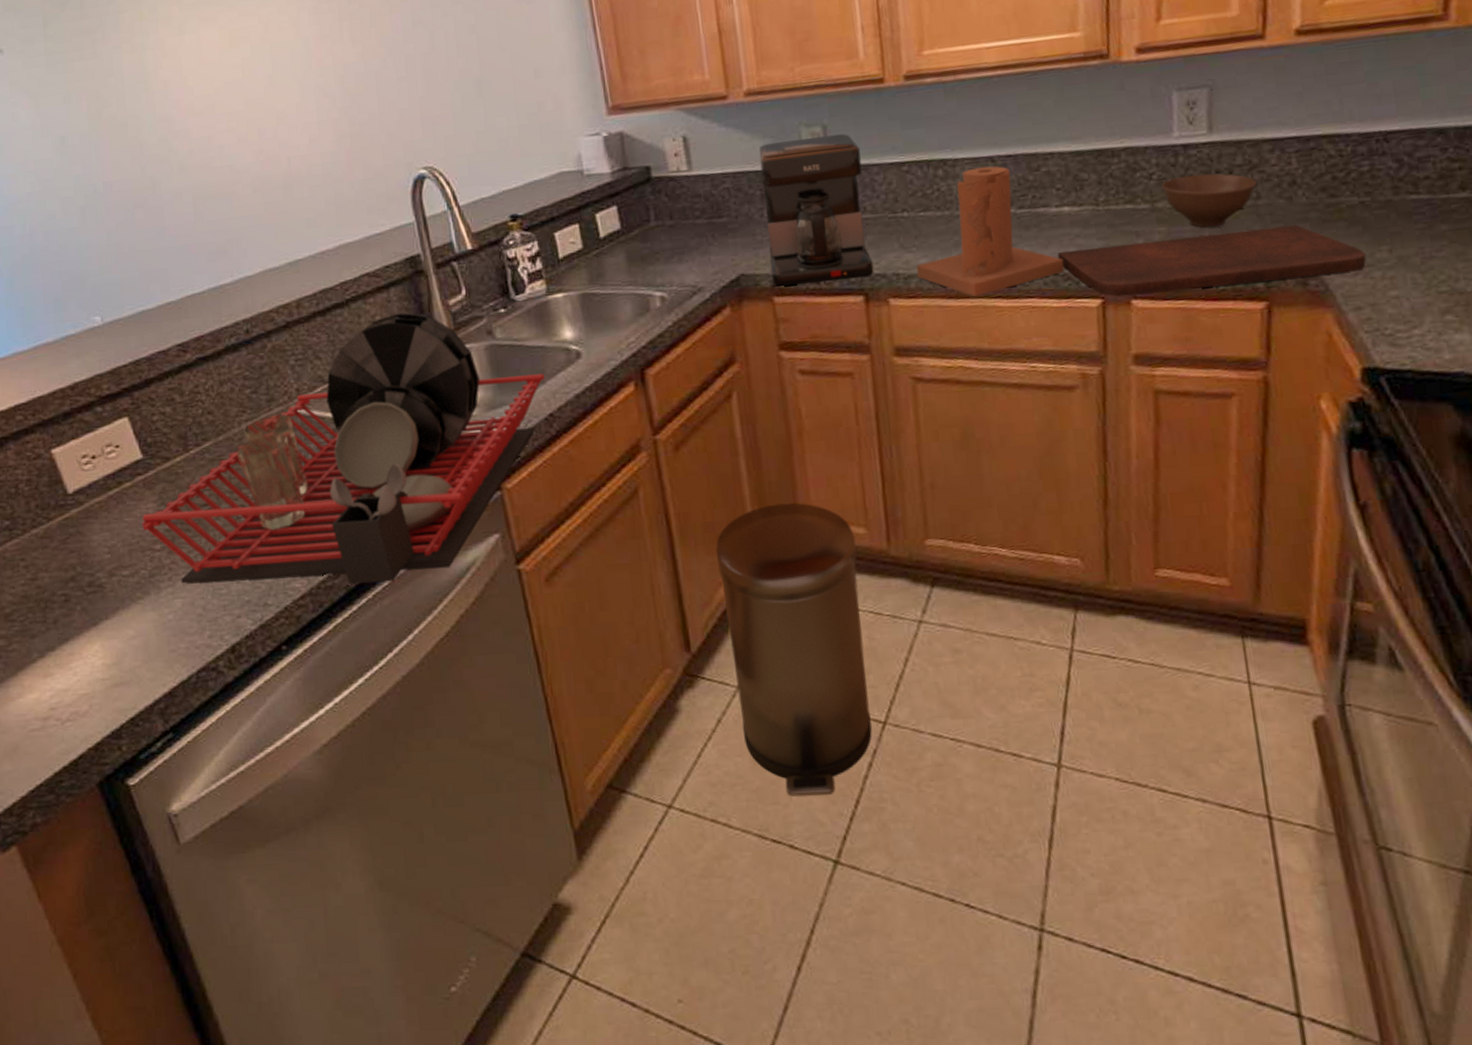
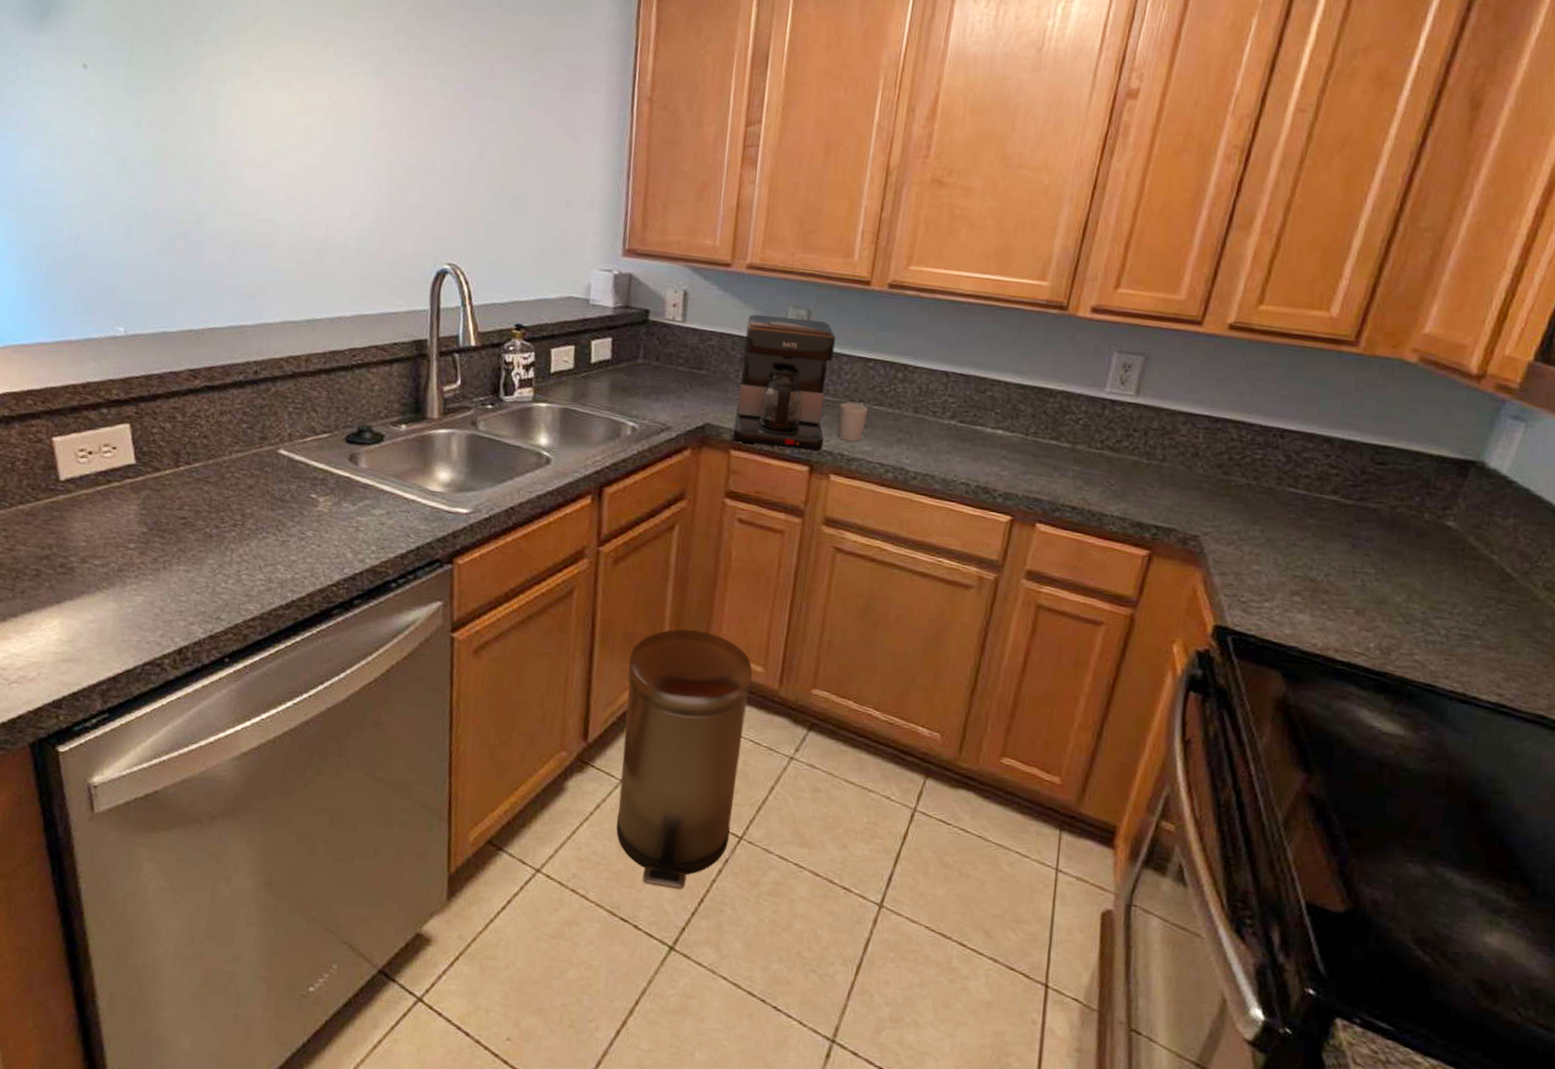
dish rack: present [142,312,545,584] -> none [121,387,514,623]
mug: none [881,214,915,259] -> present [836,402,868,442]
paper towel roll: present [916,166,1065,298] -> none [859,378,987,491]
cutting board: present [1057,224,1366,297] -> none [982,467,1242,542]
bowl: present [1160,173,1257,228] -> none [1084,426,1166,477]

